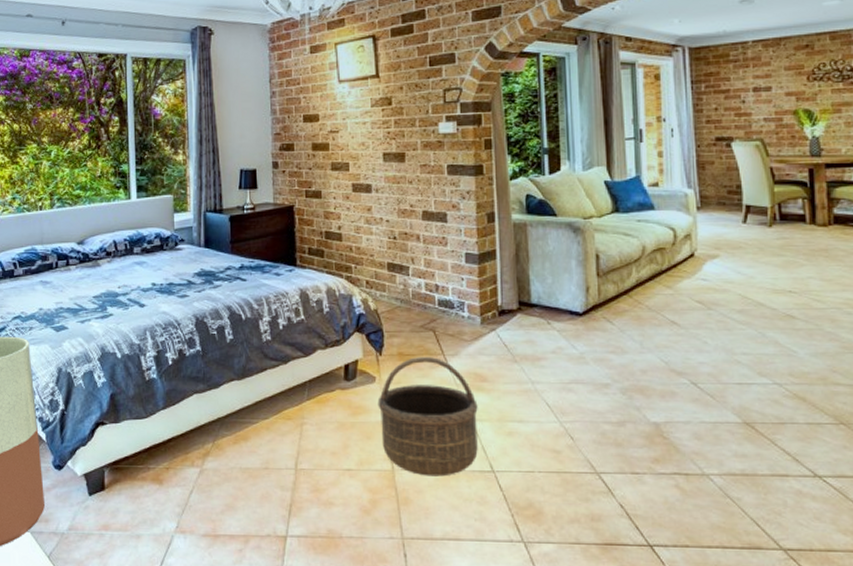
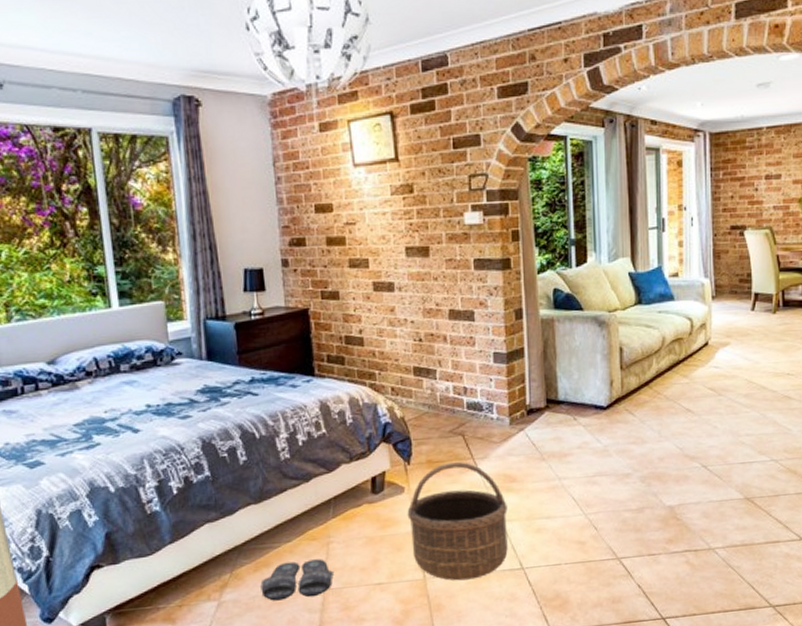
slippers: none [239,438,307,474] -> present [260,559,335,601]

